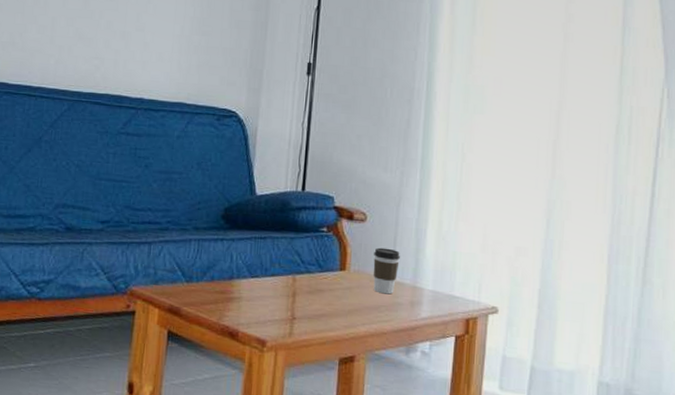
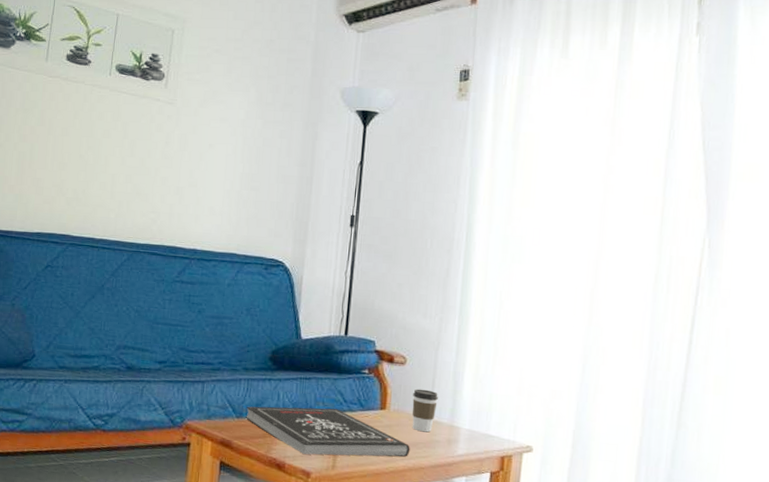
book: none [195,269,372,322] -> present [245,406,410,457]

